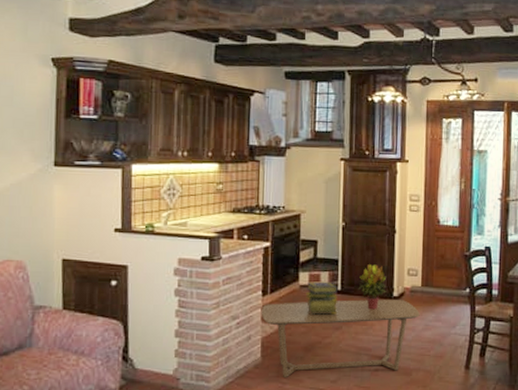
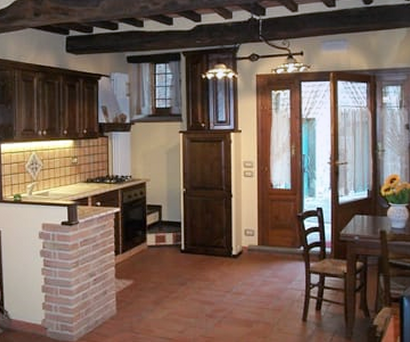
coffee table: present [261,300,420,379] -> none [114,258,258,329]
stack of books: present [305,281,338,315] -> none [153,242,181,272]
potted plant: present [358,263,387,310] -> none [200,225,226,267]

